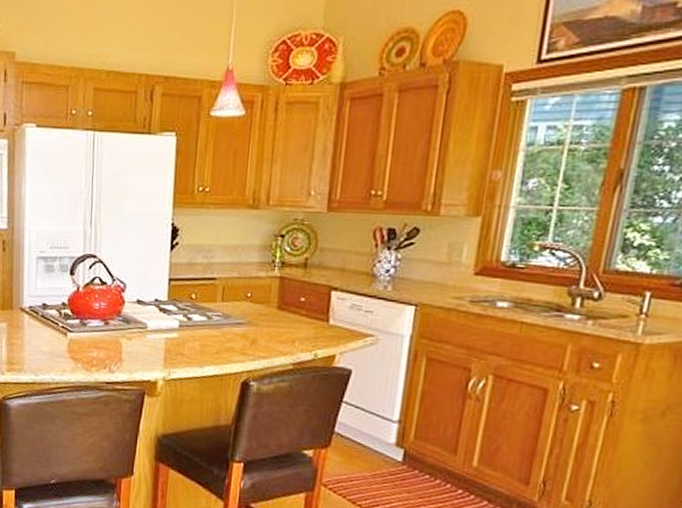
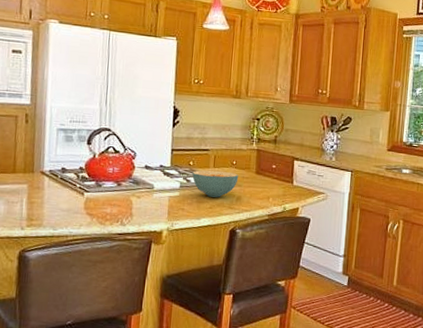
cereal bowl: none [194,305,255,340] -> present [192,170,239,197]

